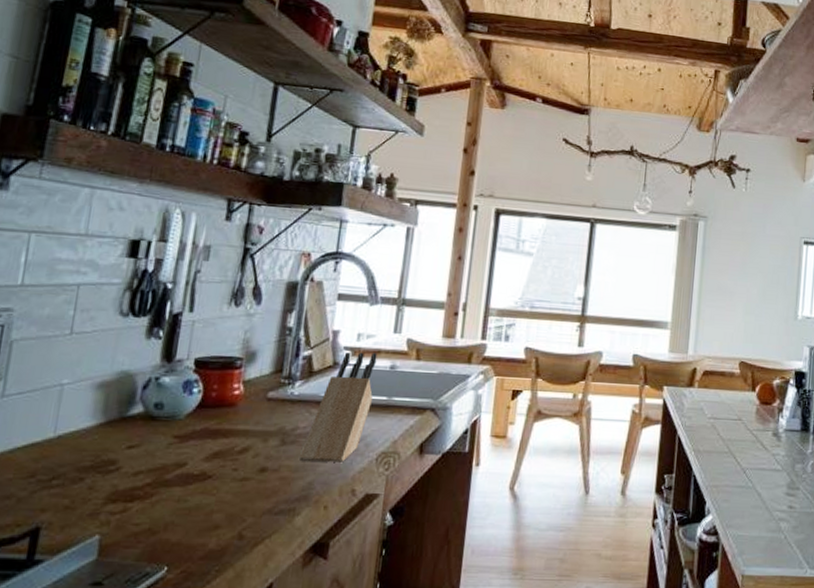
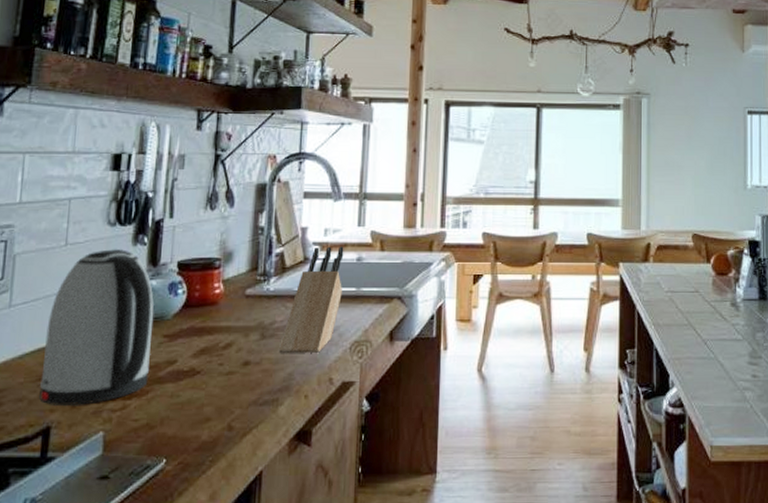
kettle: none [29,340,166,506] -> present [39,248,154,405]

